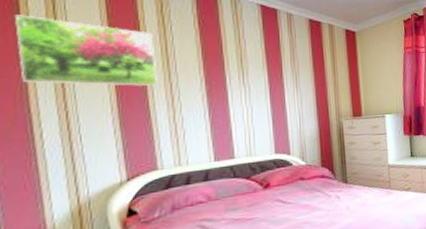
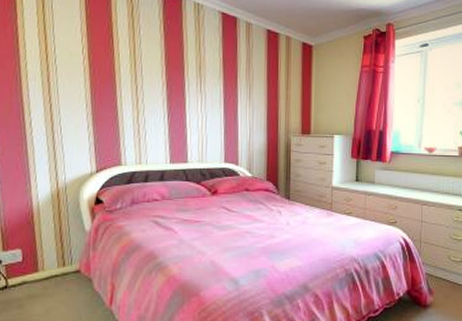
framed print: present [14,15,157,87] -> none [12,12,125,87]

